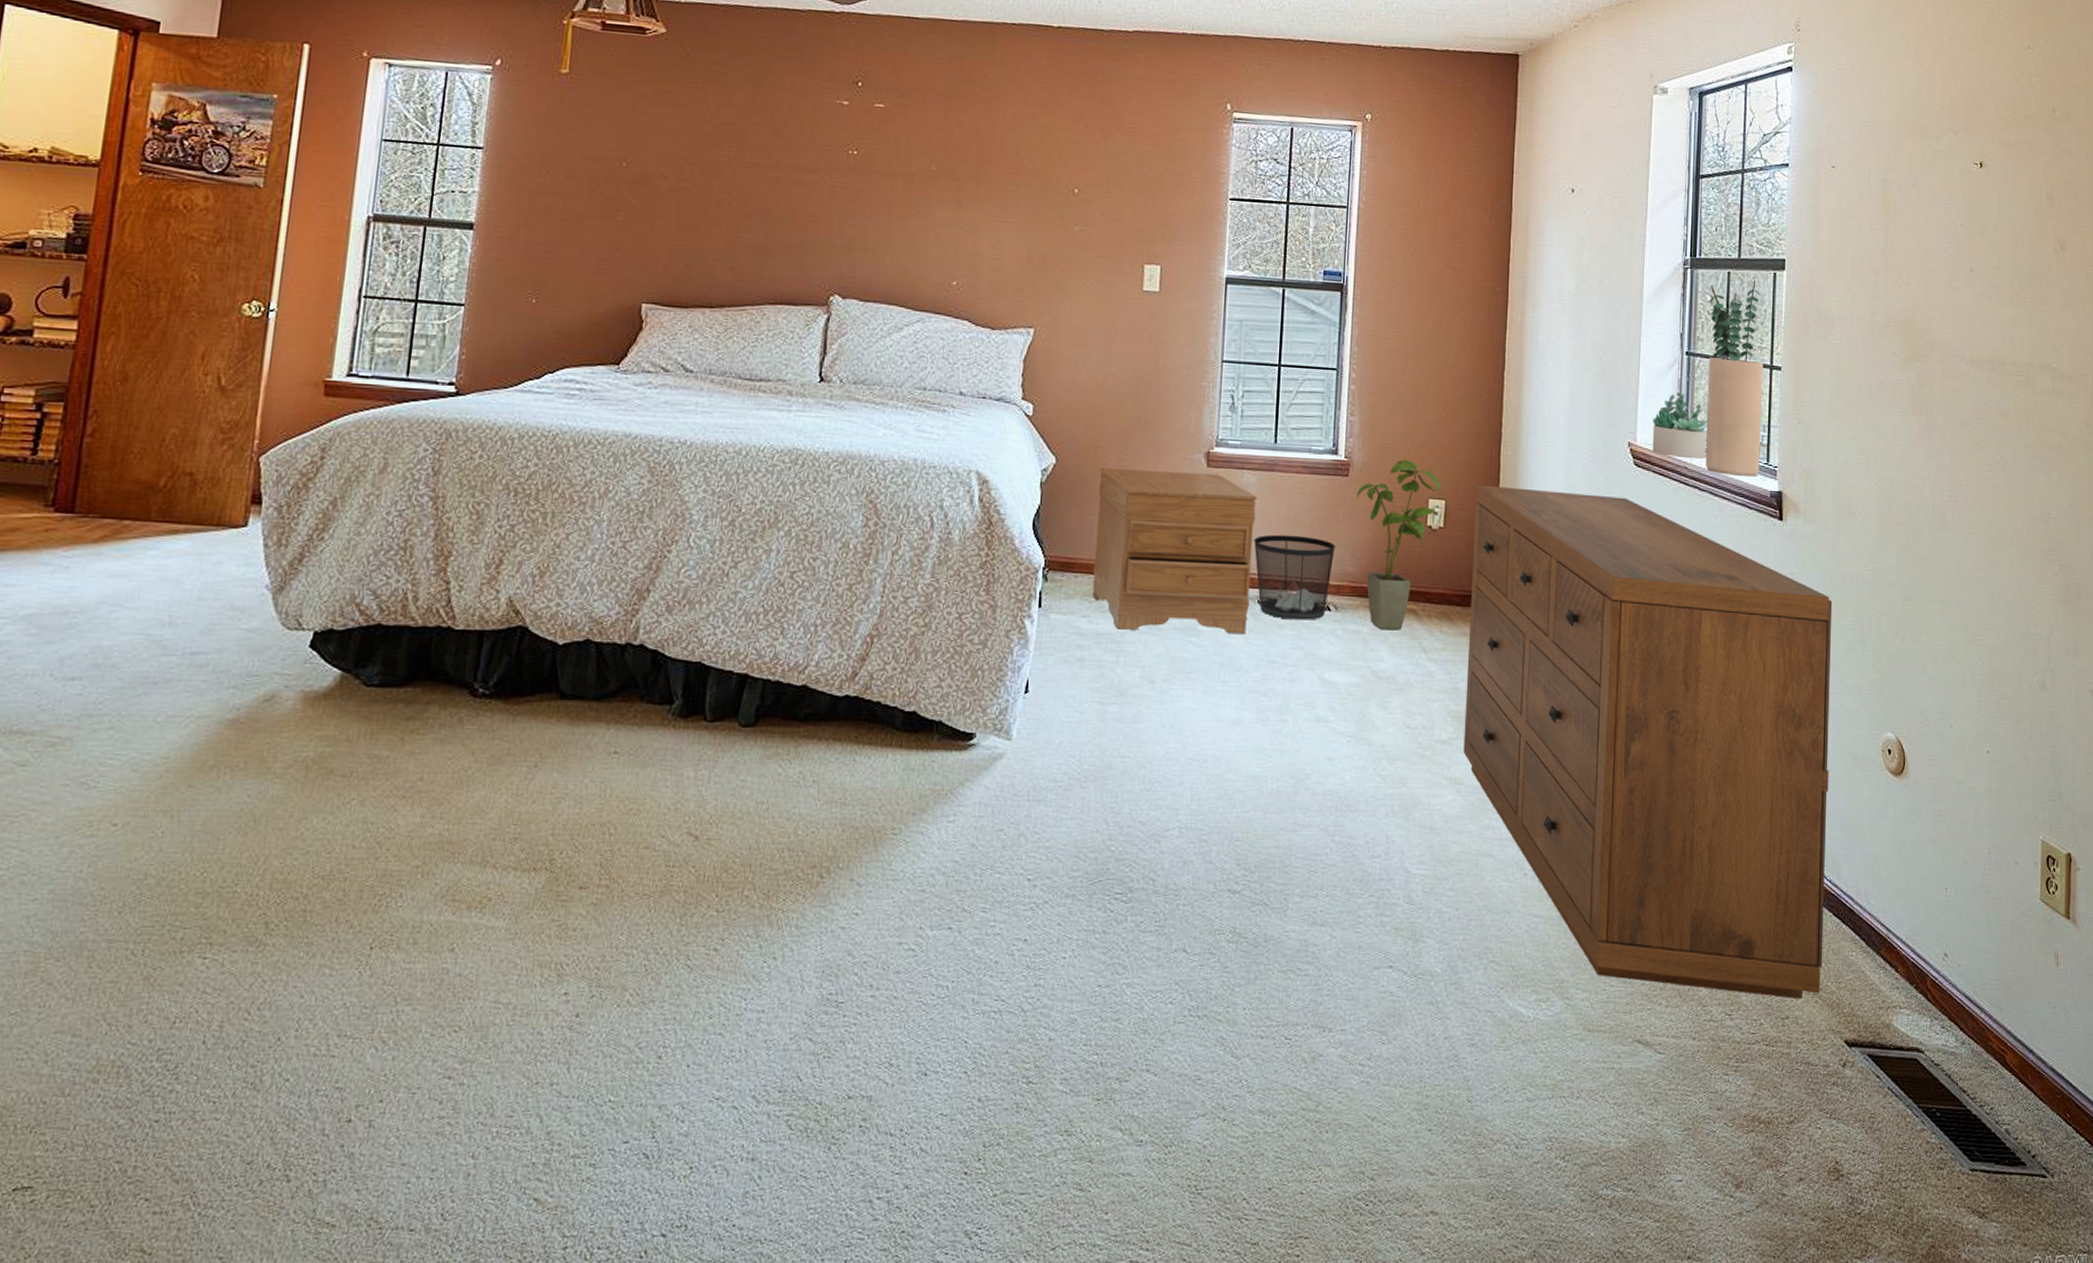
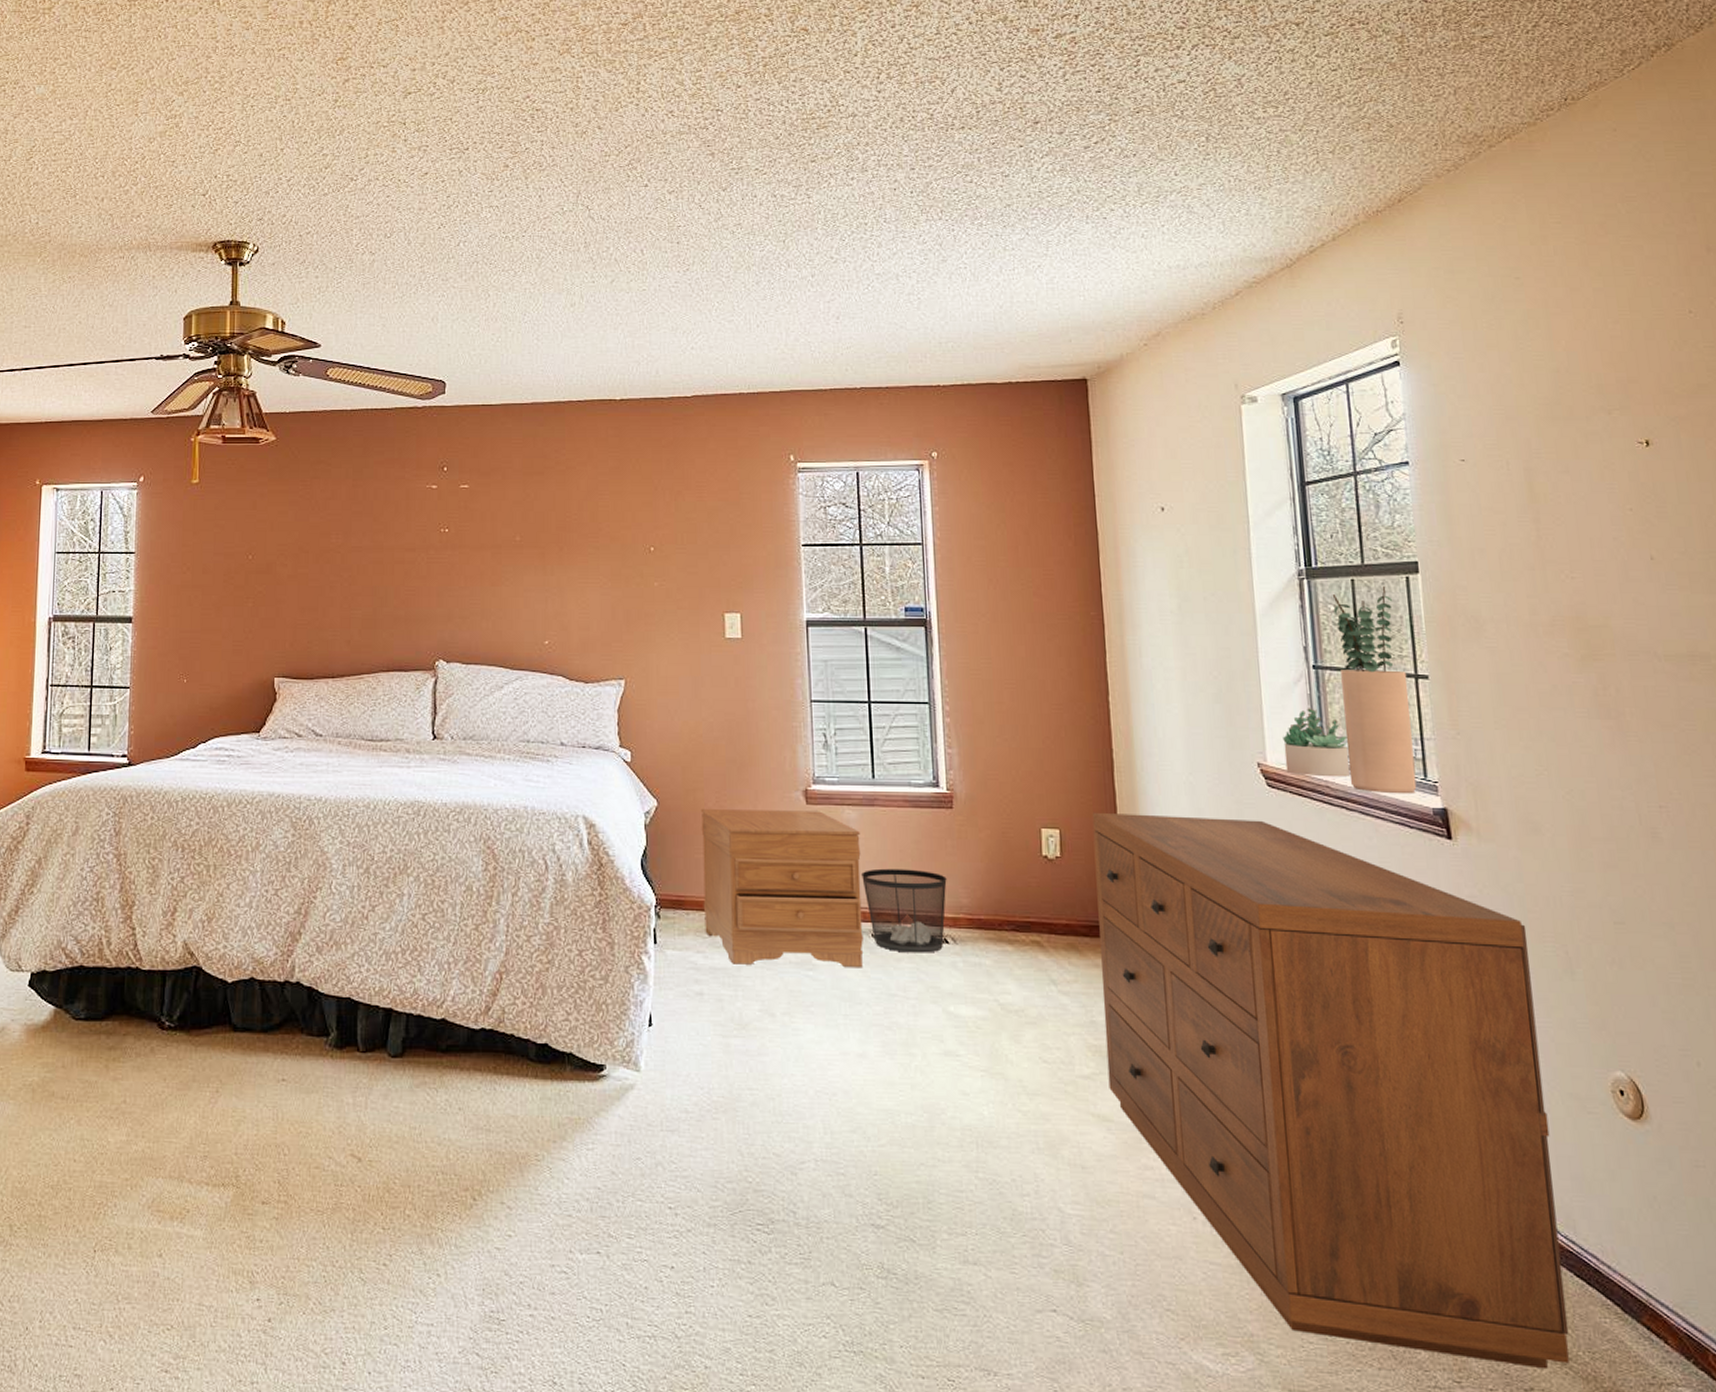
house plant: present [1357,459,1442,631] -> none [964,789,1055,963]

